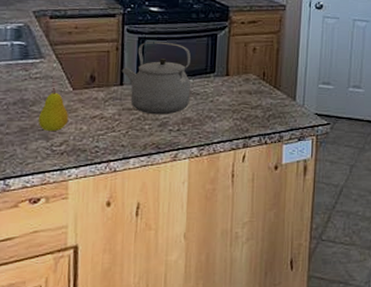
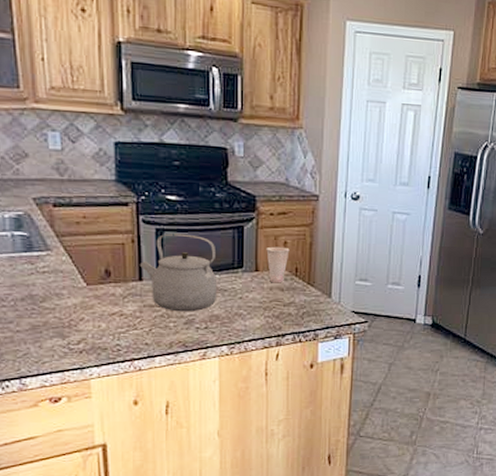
fruit: present [37,87,69,132] -> none [50,282,85,330]
cup: none [237,52,258,87] -> present [266,246,290,283]

